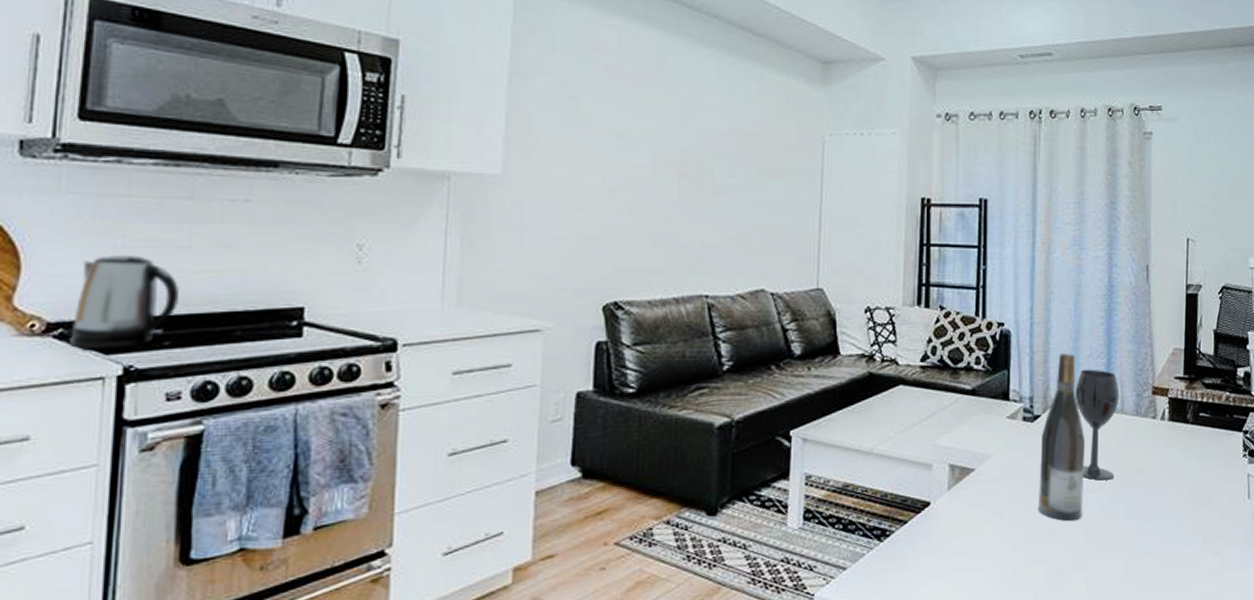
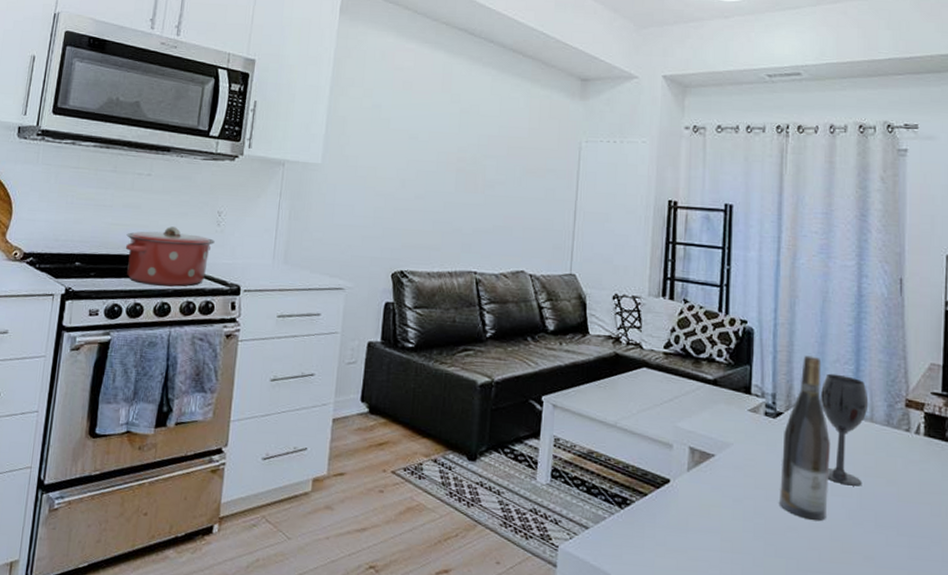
kettle: present [70,255,179,350] -> none [36,209,103,276]
casserole: none [217,269,355,350] -> present [125,226,215,287]

